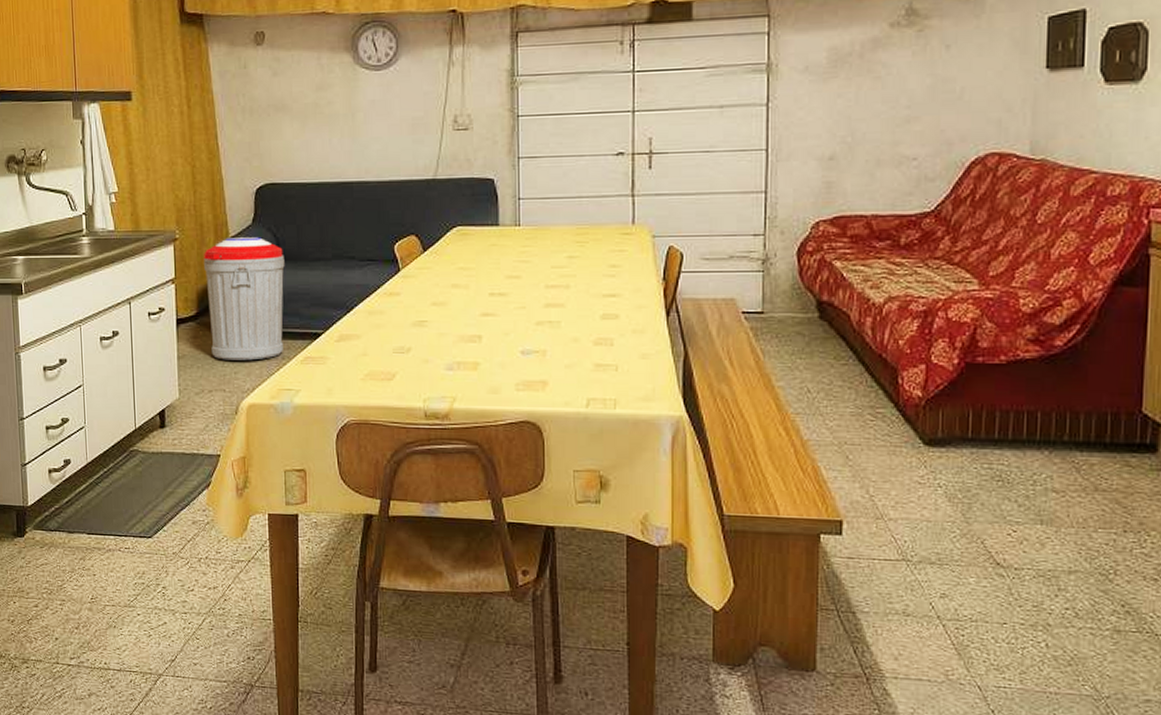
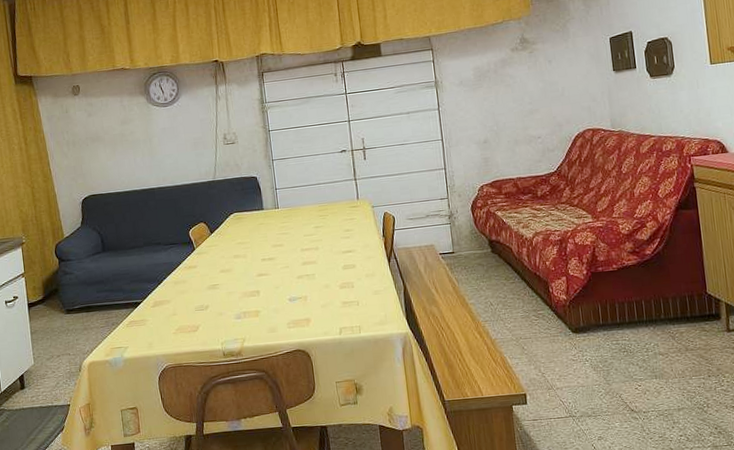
trash can: present [204,237,285,361] -> none [45,235,113,331]

